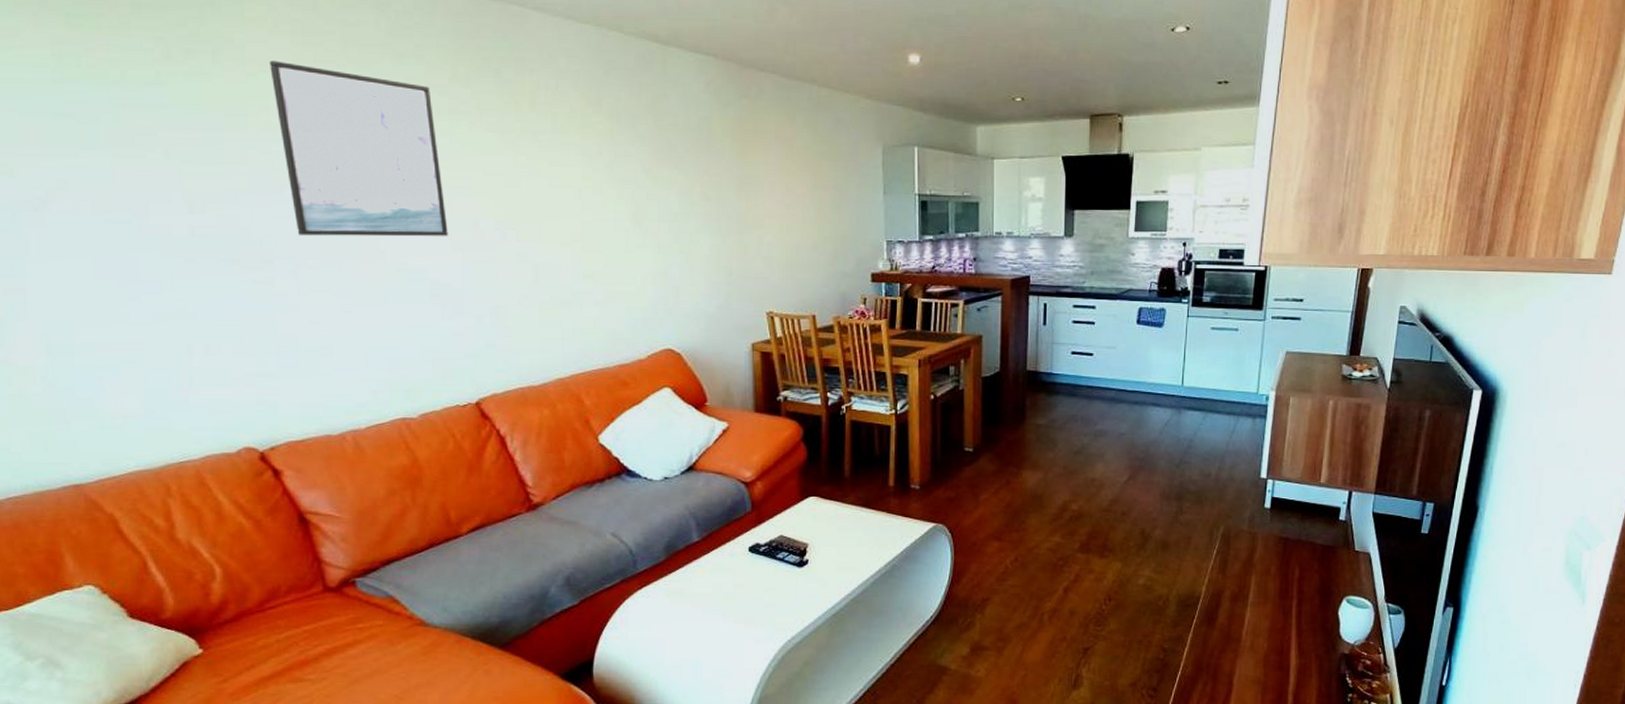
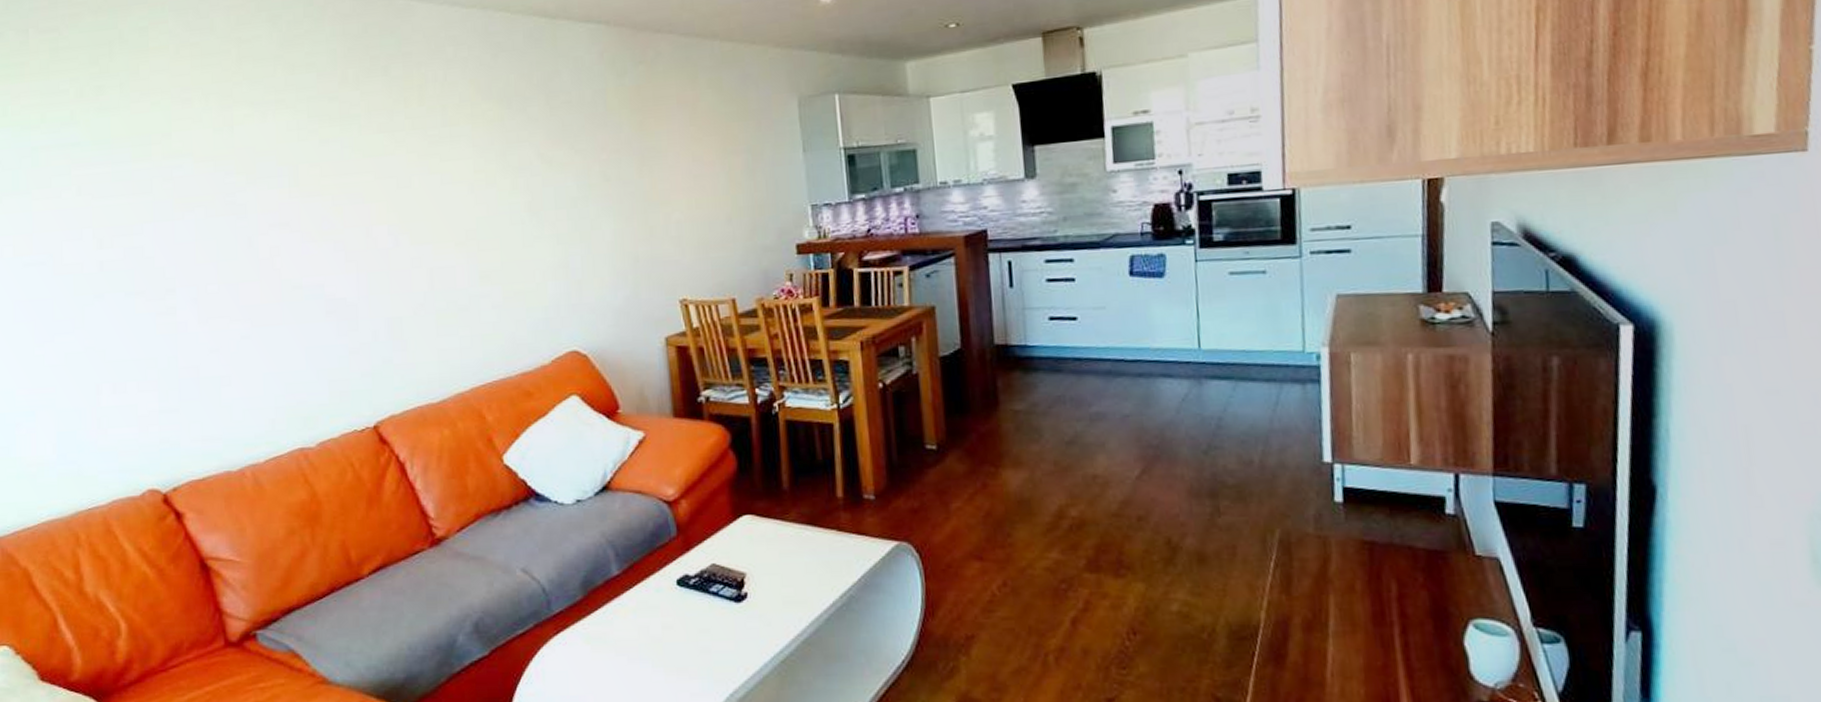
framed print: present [269,60,448,237] -> none [170,86,342,261]

